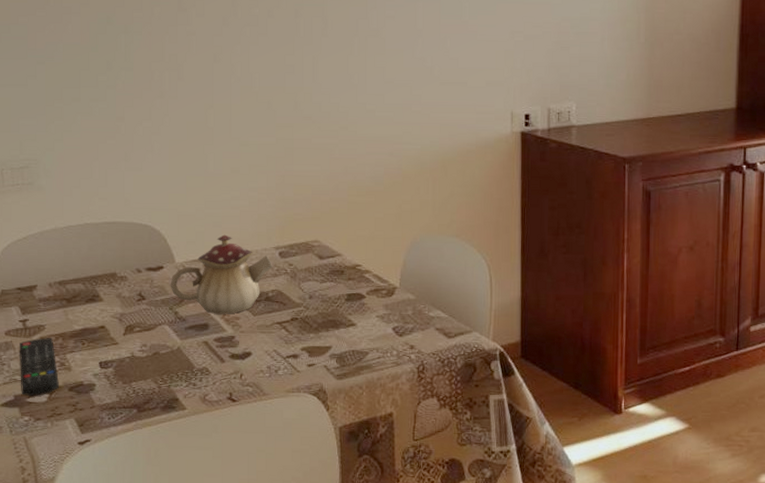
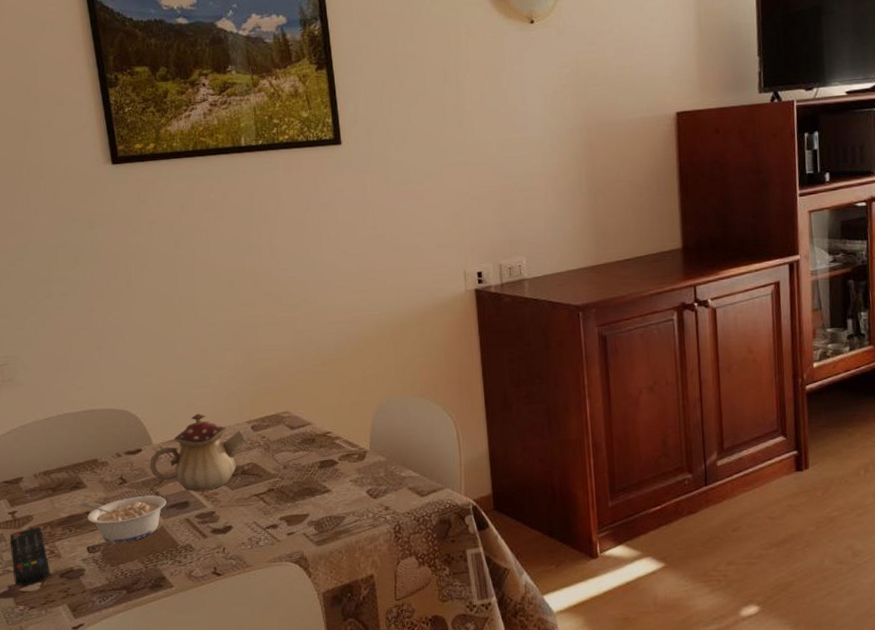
legume: none [95,314,185,361] -> present [80,495,167,543]

